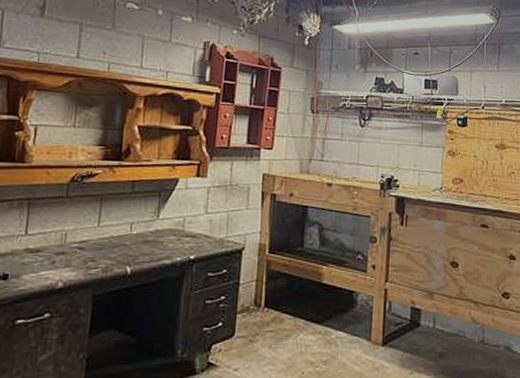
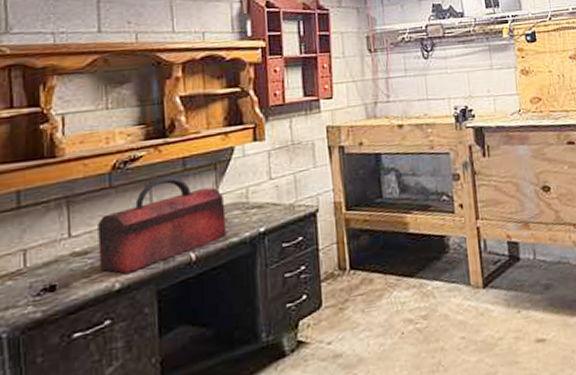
toolbox: none [47,195,163,275] -> present [98,176,227,274]

